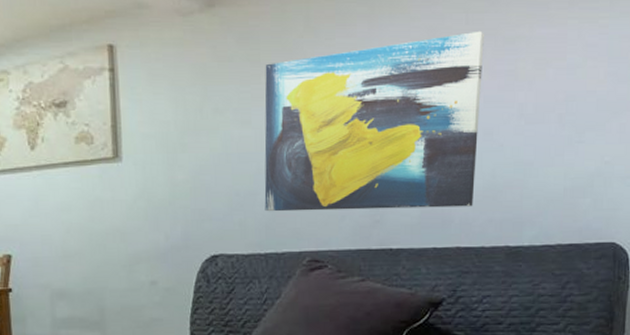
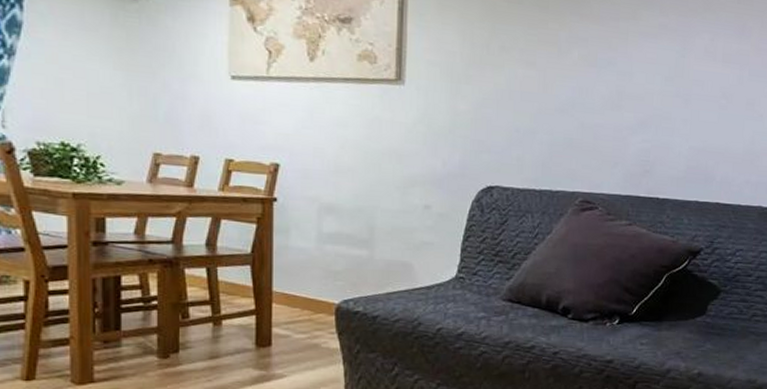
wall art: present [264,31,484,212] -> none [542,11,753,168]

